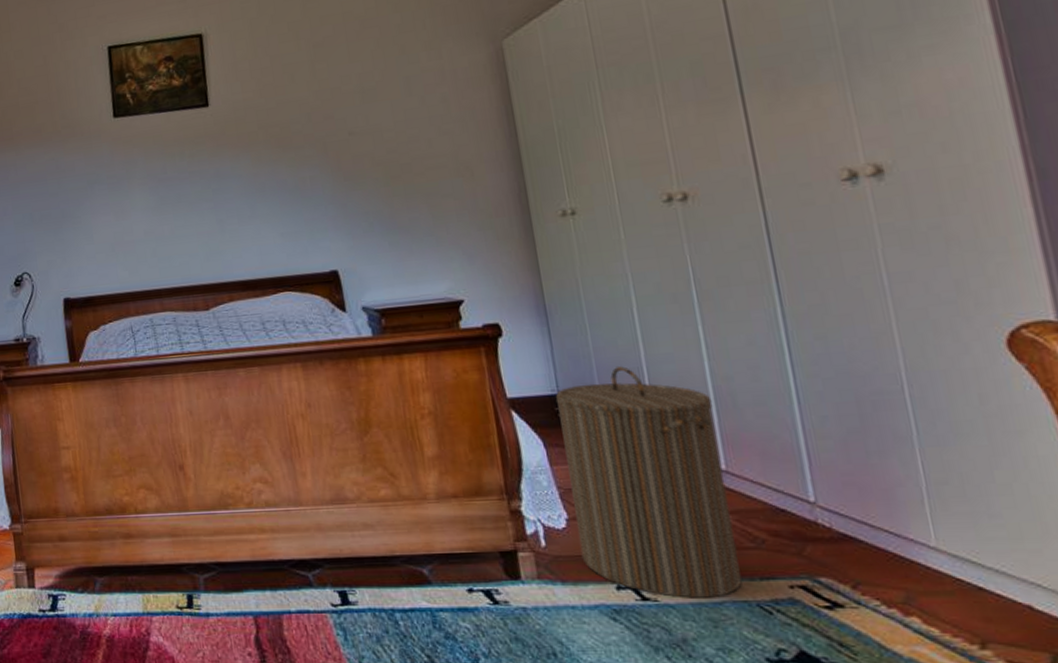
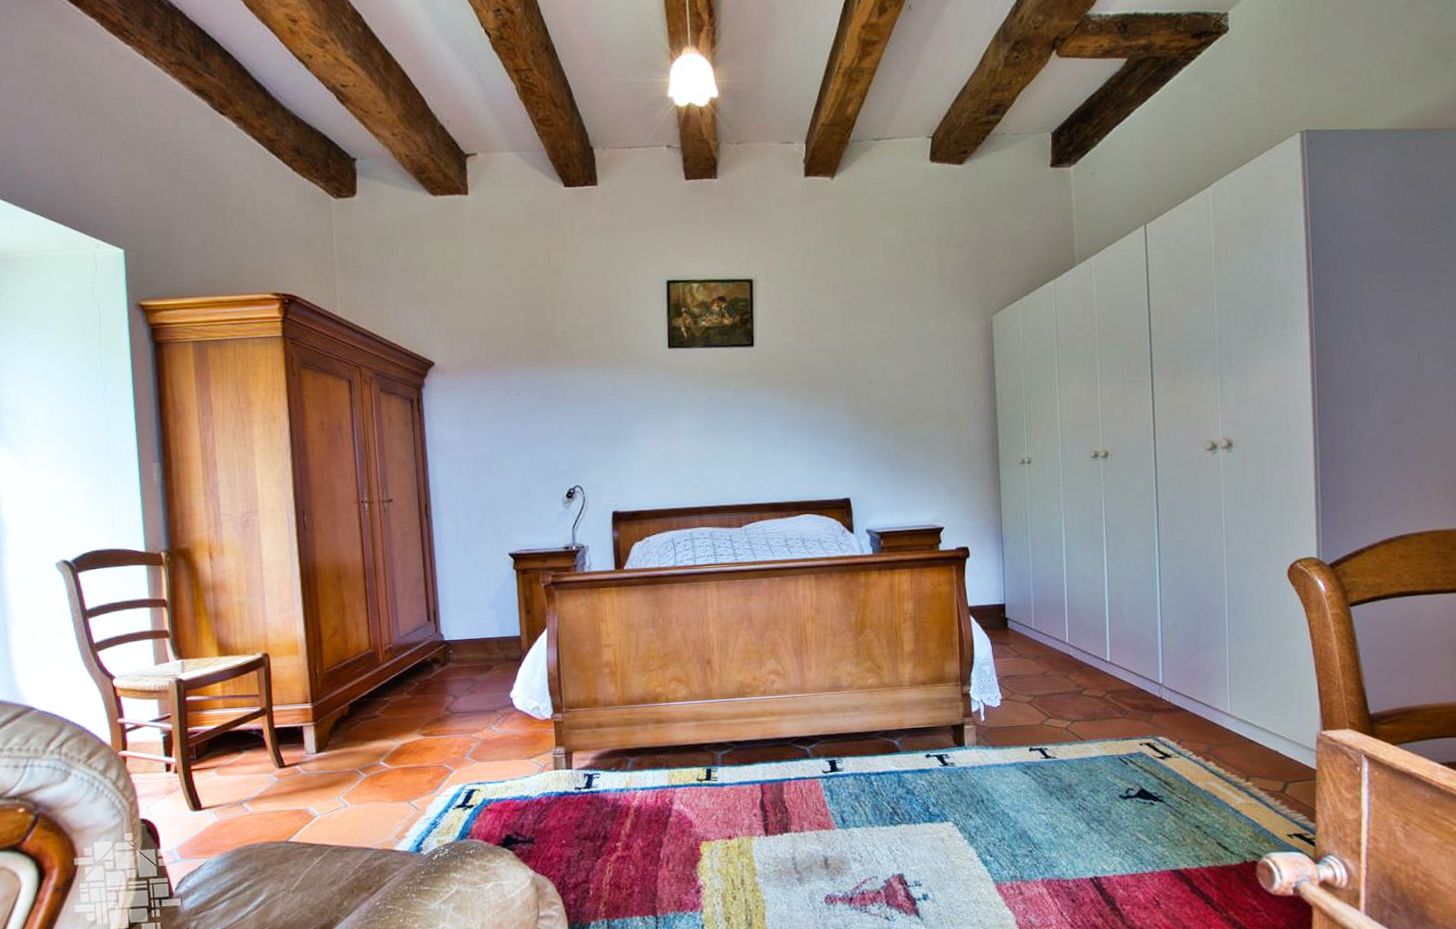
laundry hamper: present [555,366,742,598] -> none [1002,583,1111,755]

